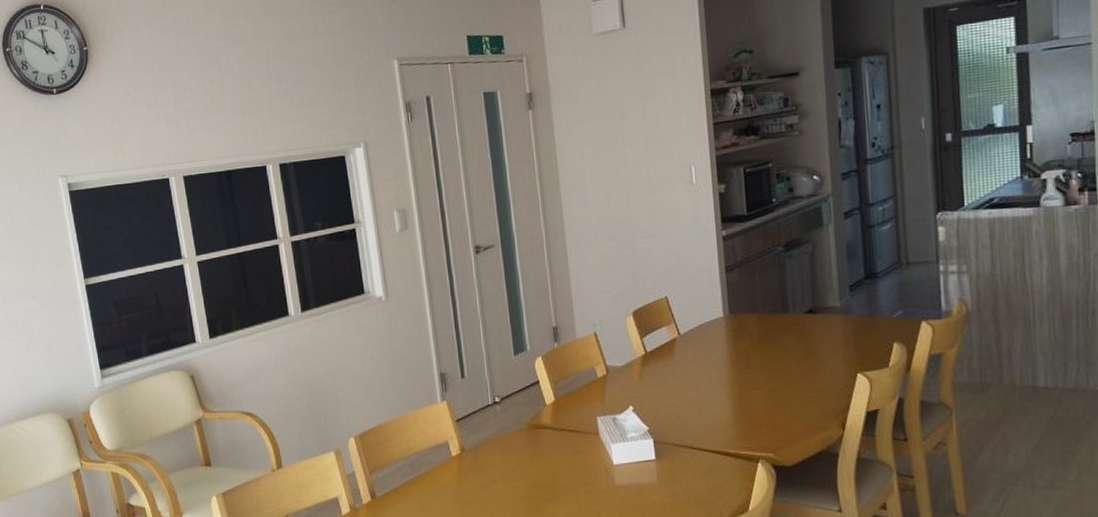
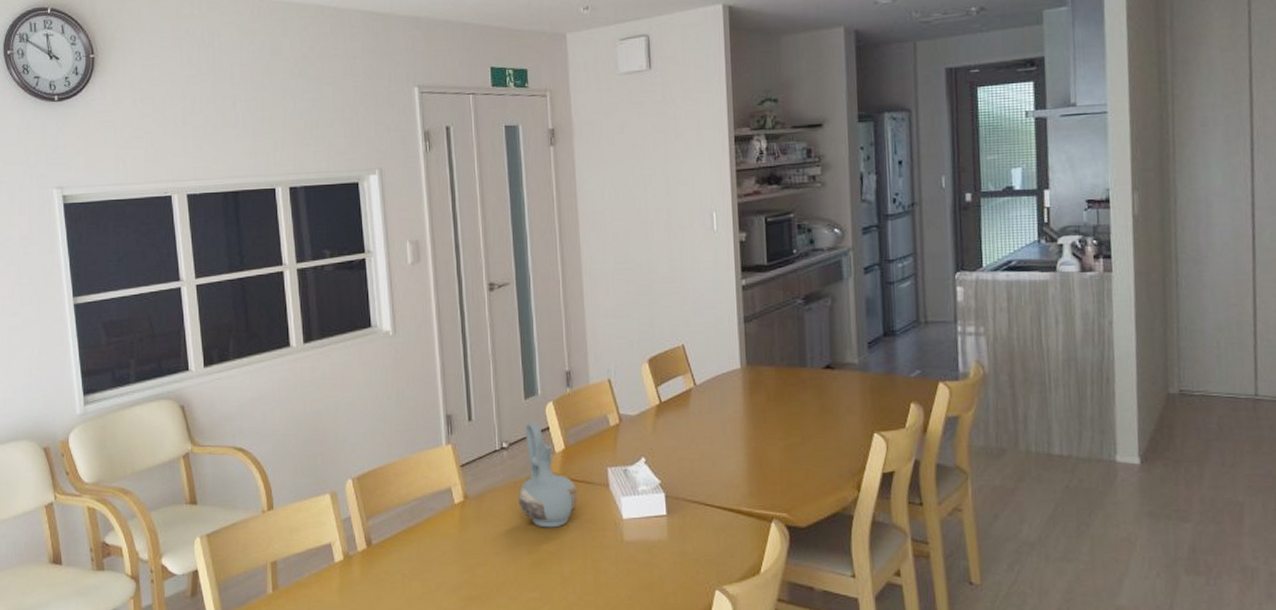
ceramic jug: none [512,377,570,476] -> present [518,422,578,528]

